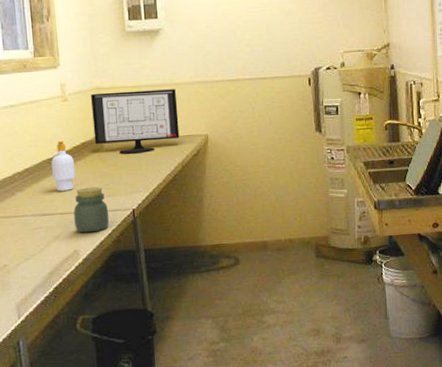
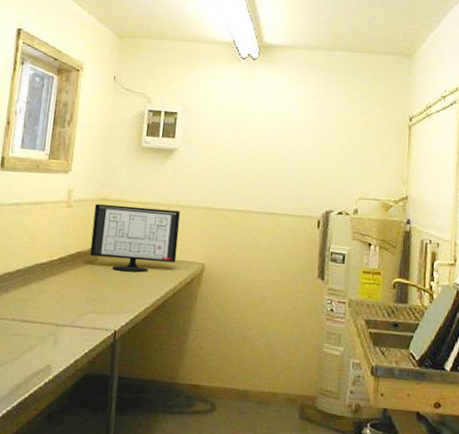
soap bottle: present [50,141,76,191] -> none [41,247,66,300]
jar: present [74,186,110,233] -> none [52,299,90,349]

